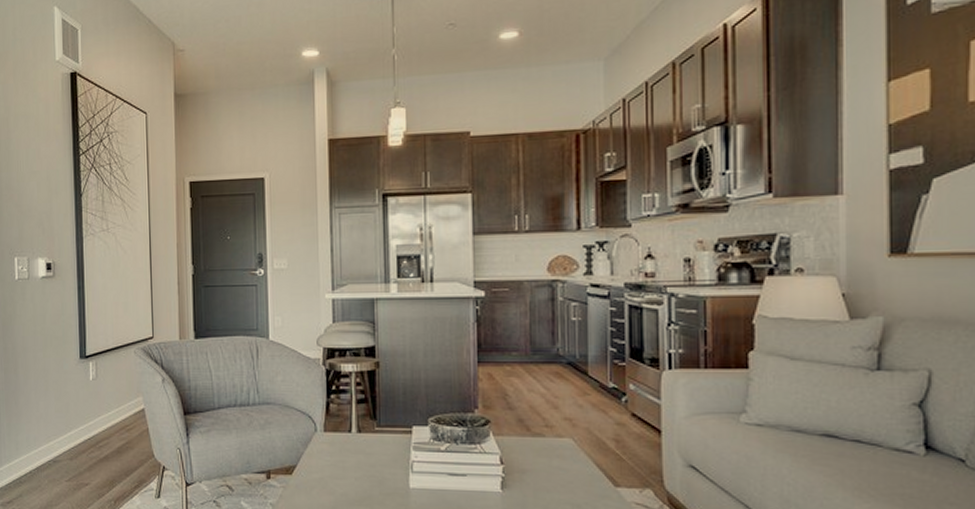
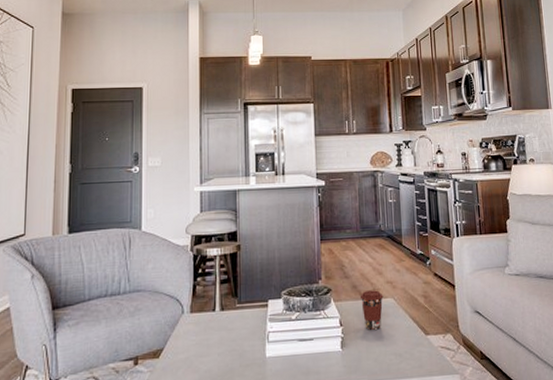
coffee cup: none [527,427,559,473] -> present [360,290,384,330]

